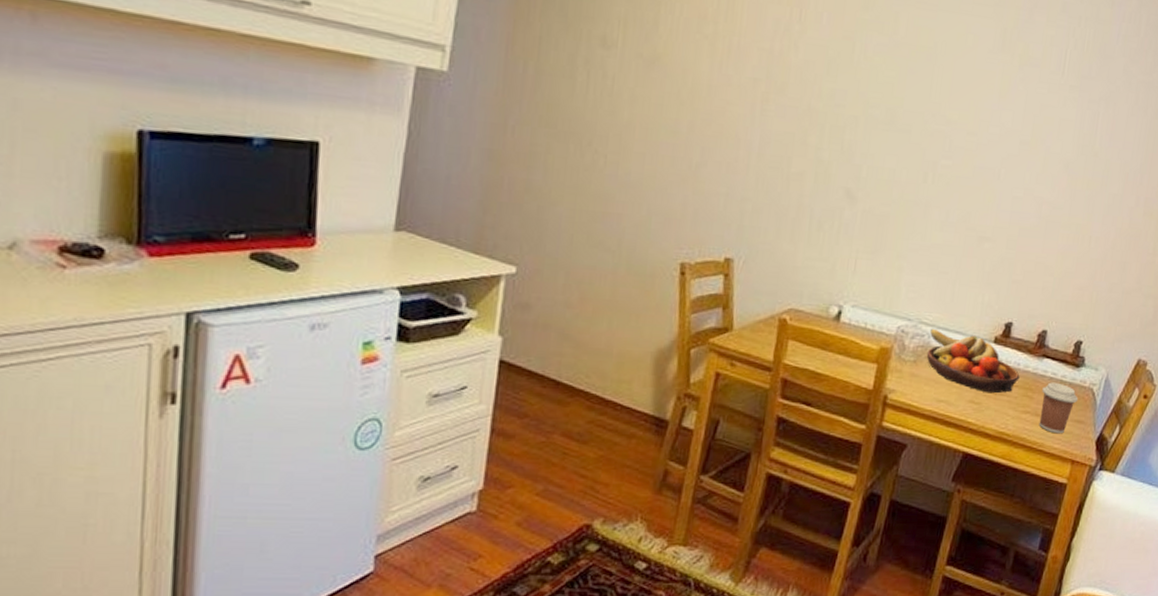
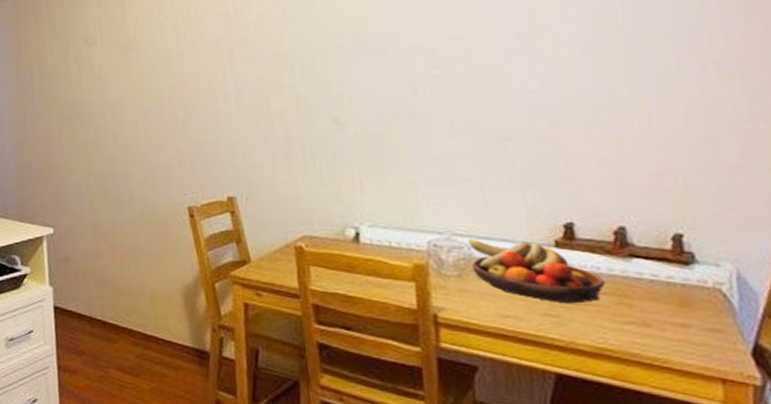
coffee cup: present [1039,382,1079,434] -> none [642,285,704,347]

